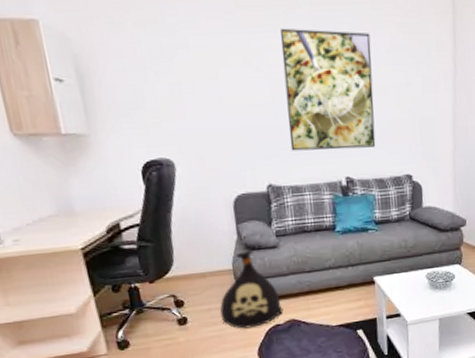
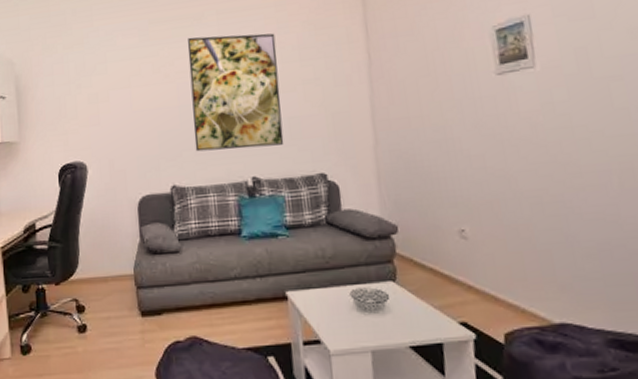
bag: present [220,250,283,329] -> none [119,255,184,343]

